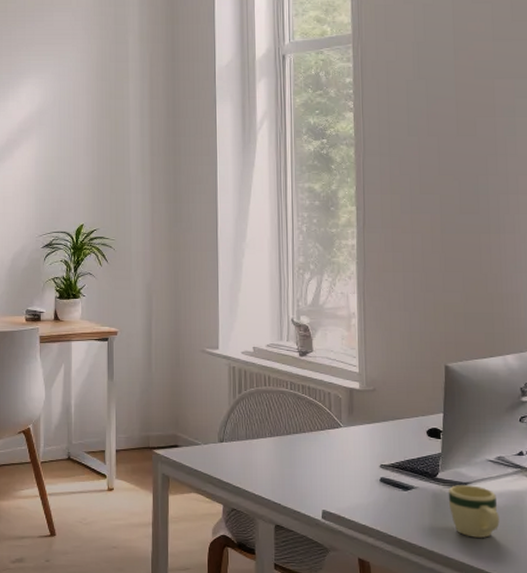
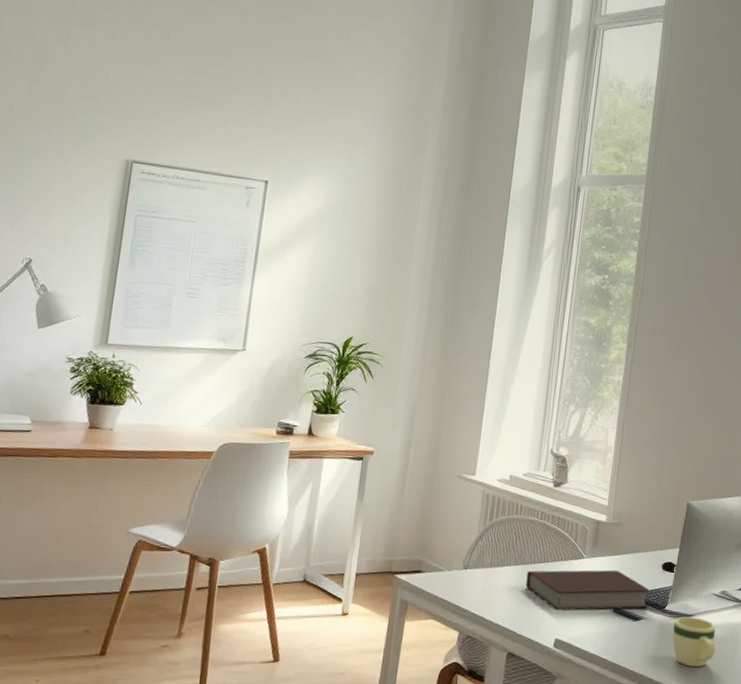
book: none [284,438,417,481] -> present [525,570,649,611]

